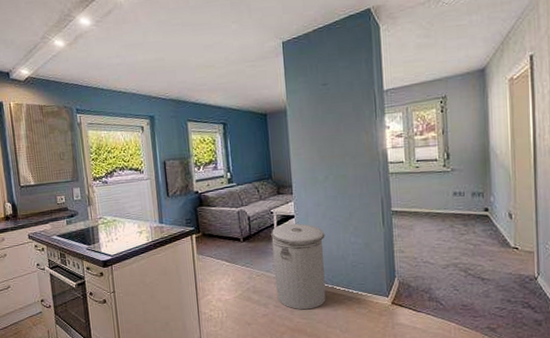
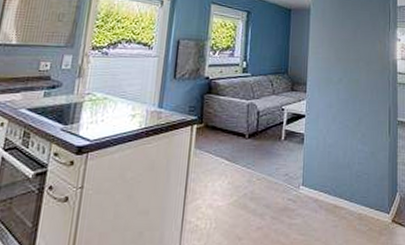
can: present [271,223,326,310] -> none [276,123,333,224]

